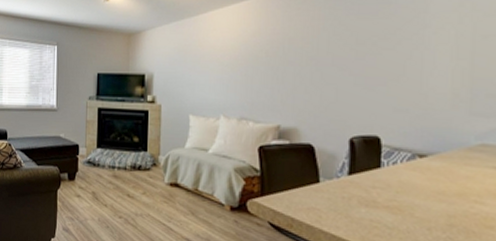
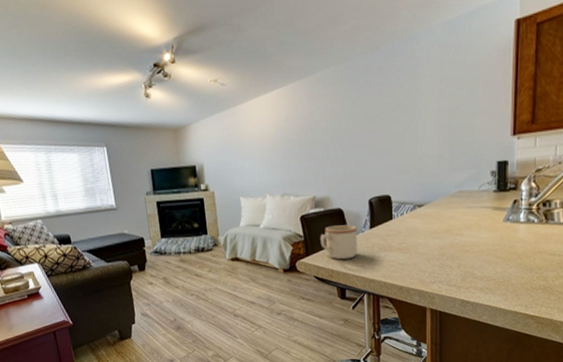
mug: none [280,163,330,209] -> present [320,224,358,260]

